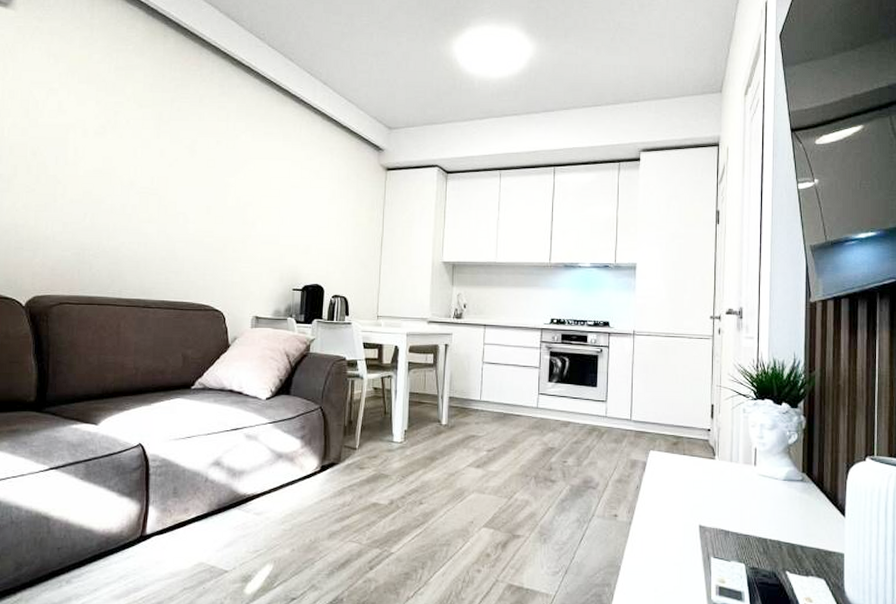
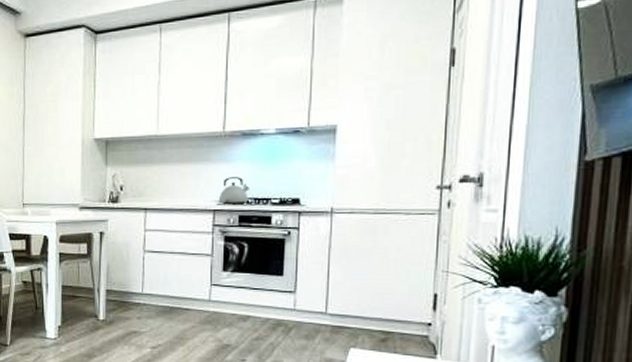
kettle: none [545,301,570,324] -> present [218,177,249,204]

